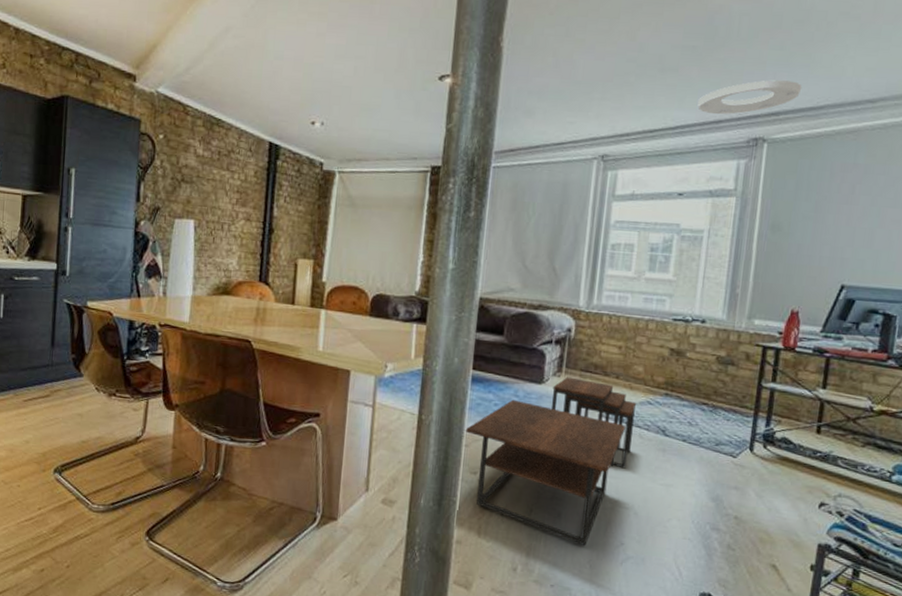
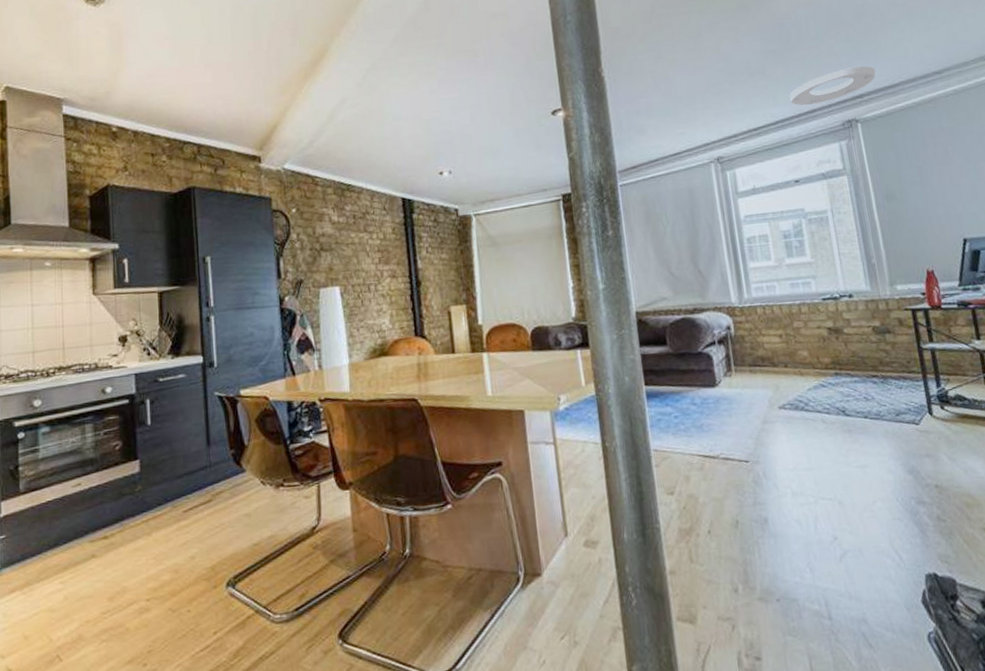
coffee table: present [466,377,637,545] -> none [652,374,818,548]

